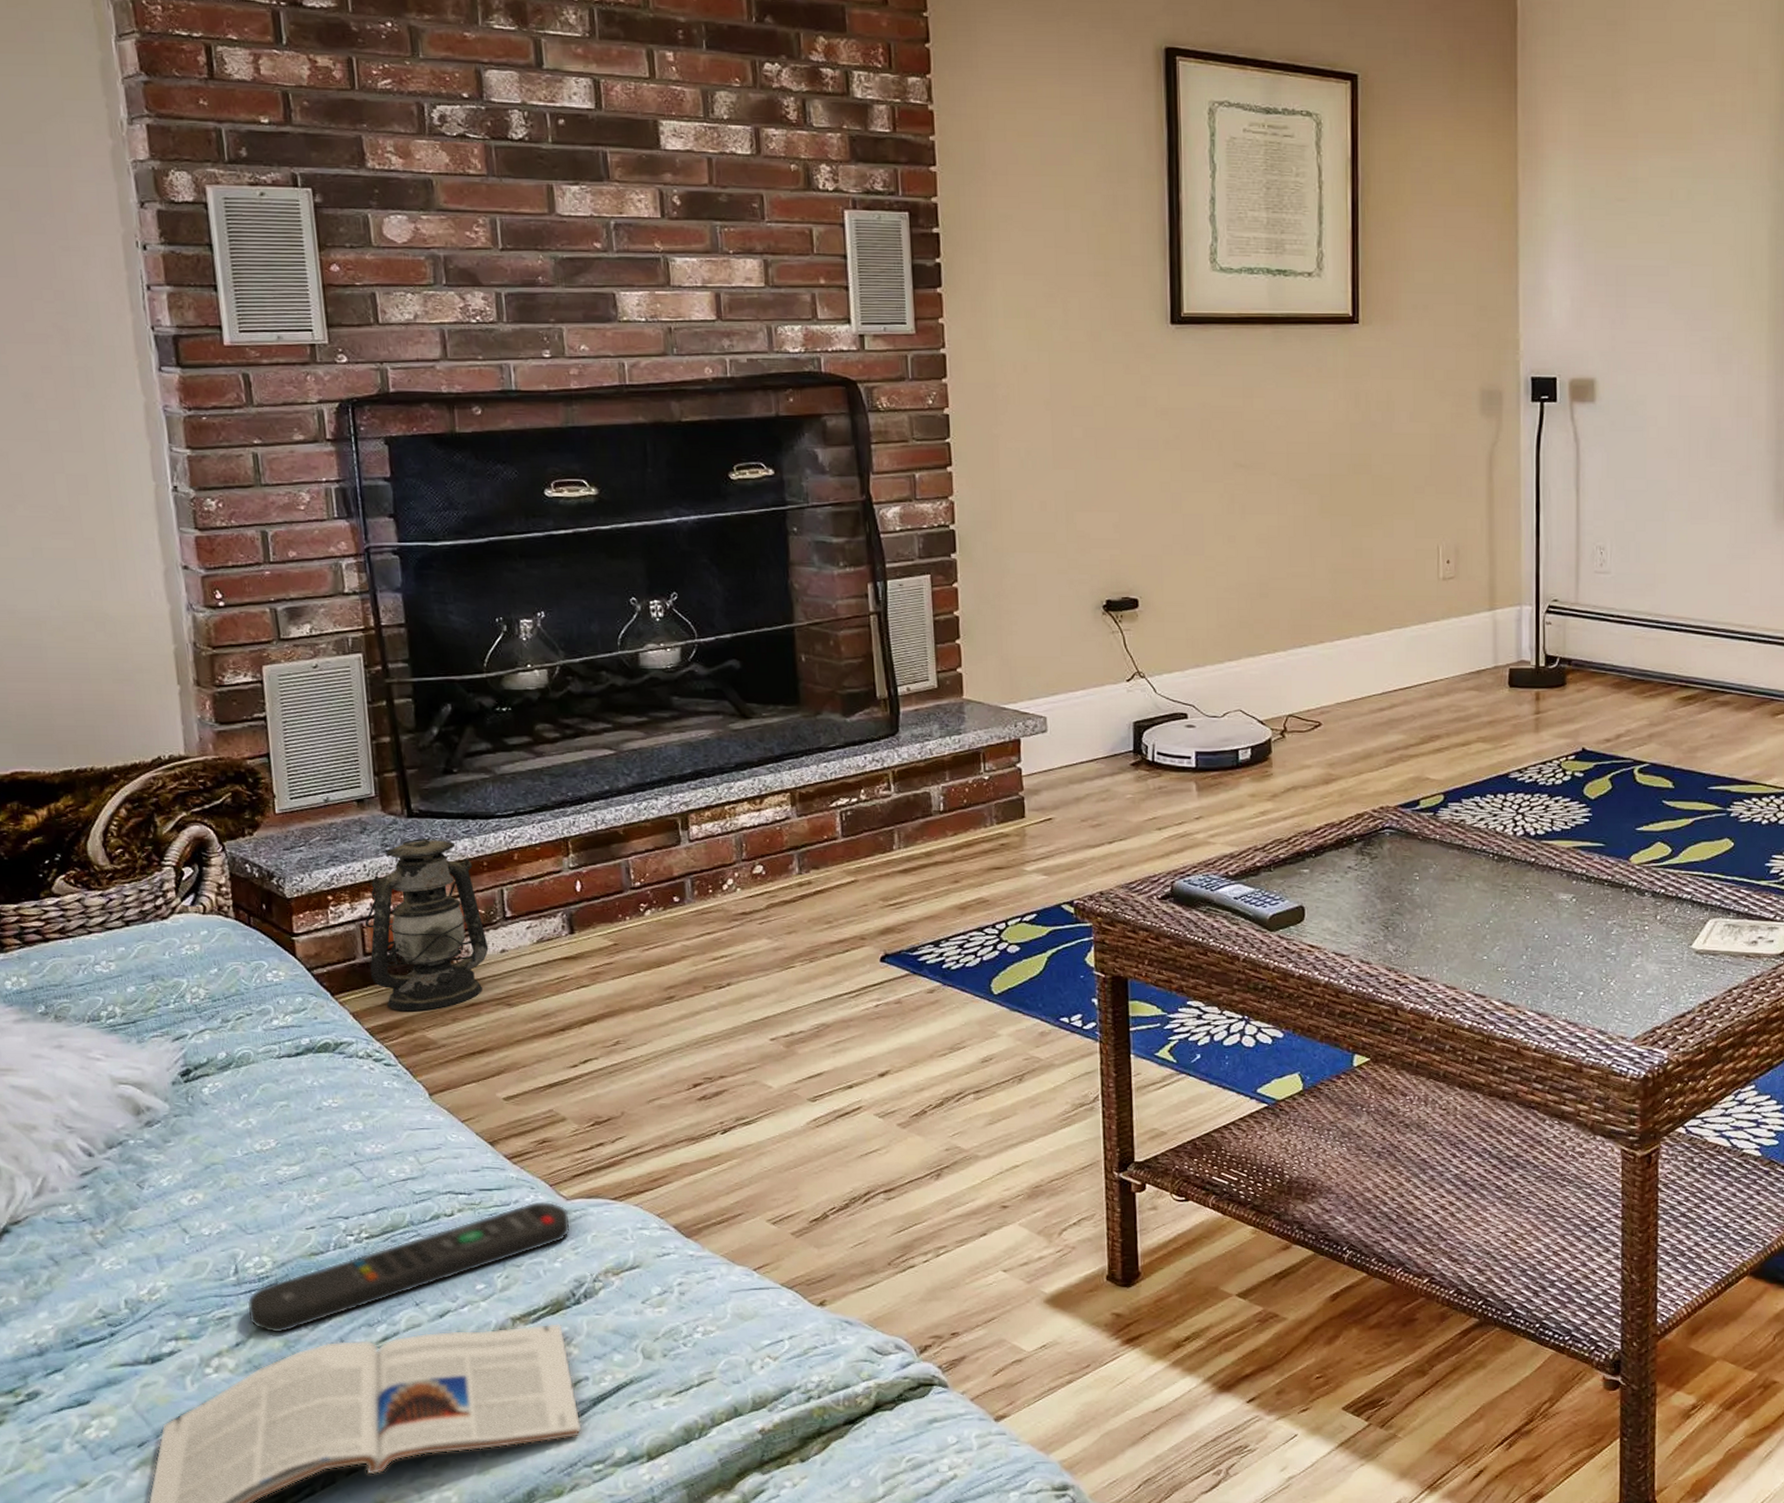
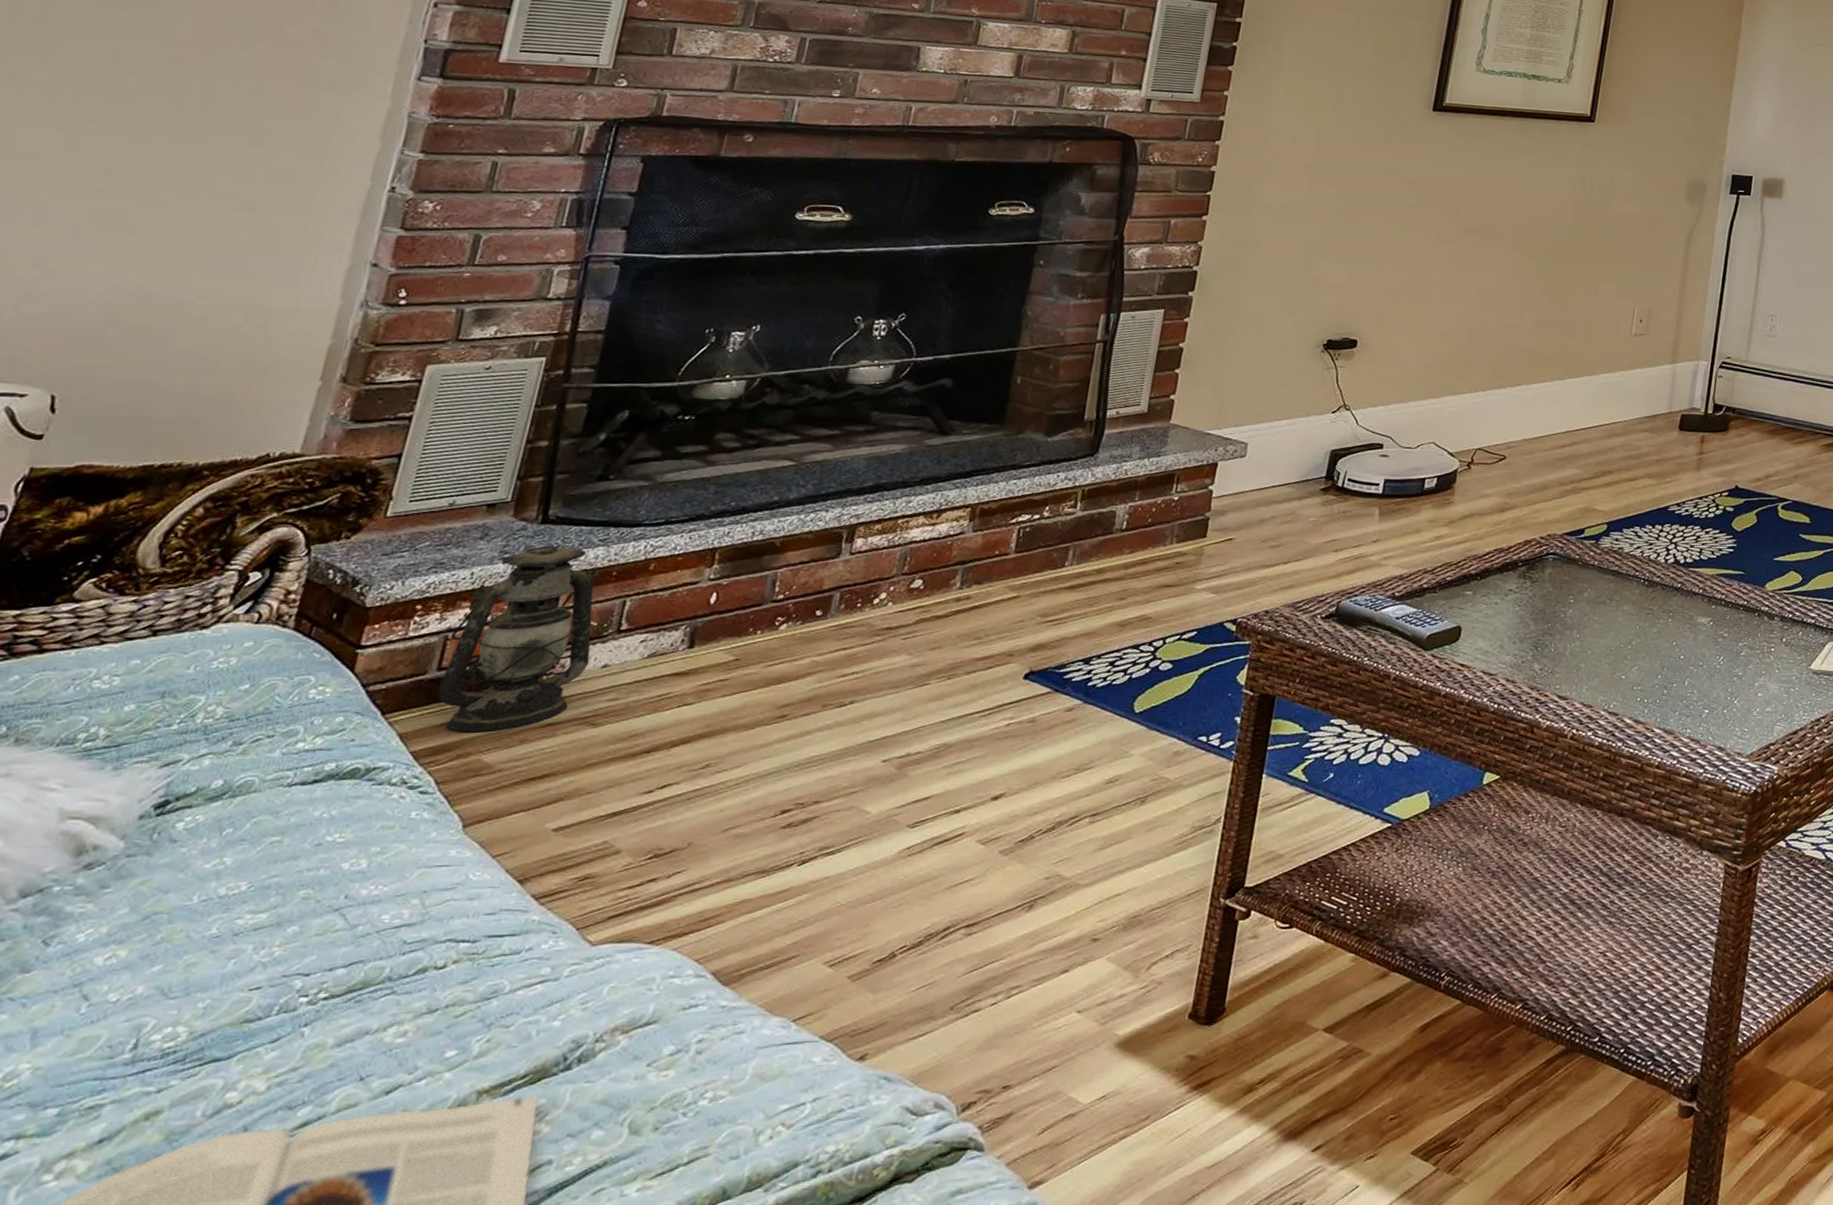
remote control: present [246,1201,572,1333] -> none [128,947,591,1124]

